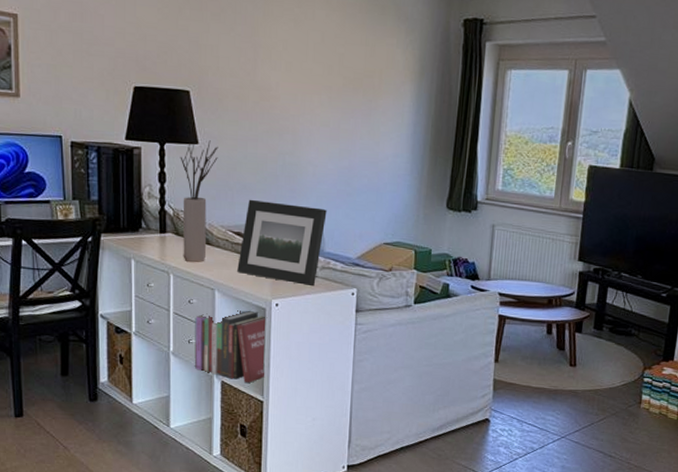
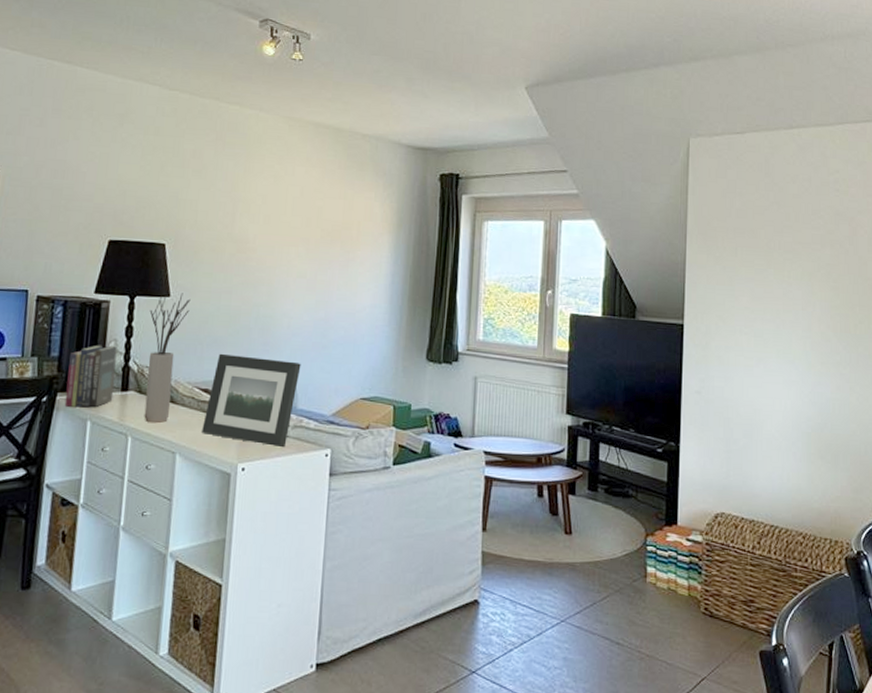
books: none [109,189,153,248] -> present [64,345,117,408]
books: present [194,310,268,383] -> none [146,476,232,562]

